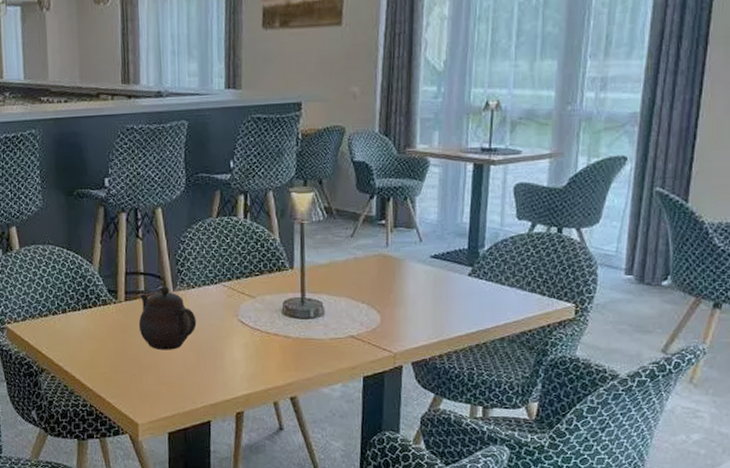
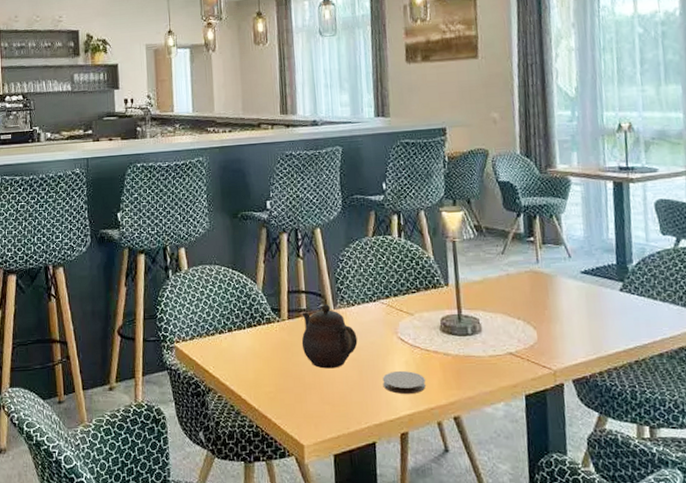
coaster: none [220,353,264,376] -> present [382,371,426,395]

